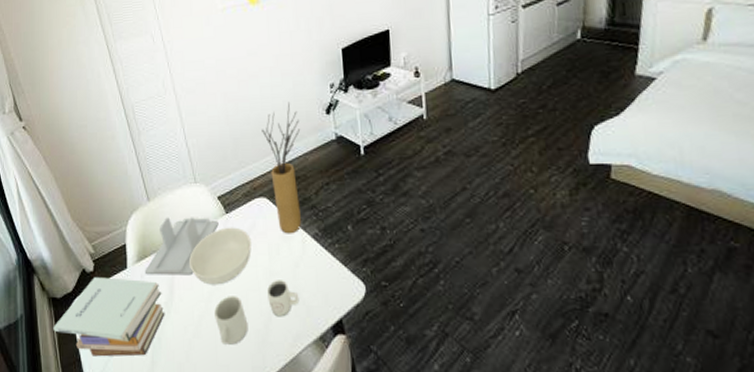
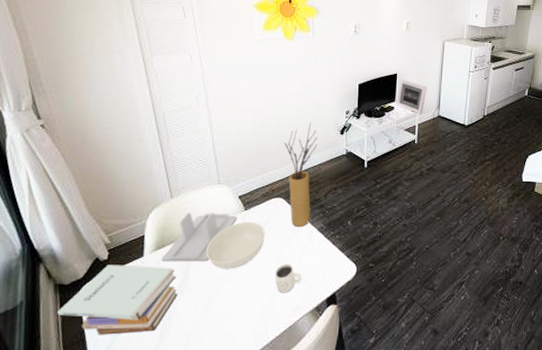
cup: present [214,296,248,345] -> none [225,278,255,318]
picture frame: none [392,35,432,80] -> present [396,79,427,114]

